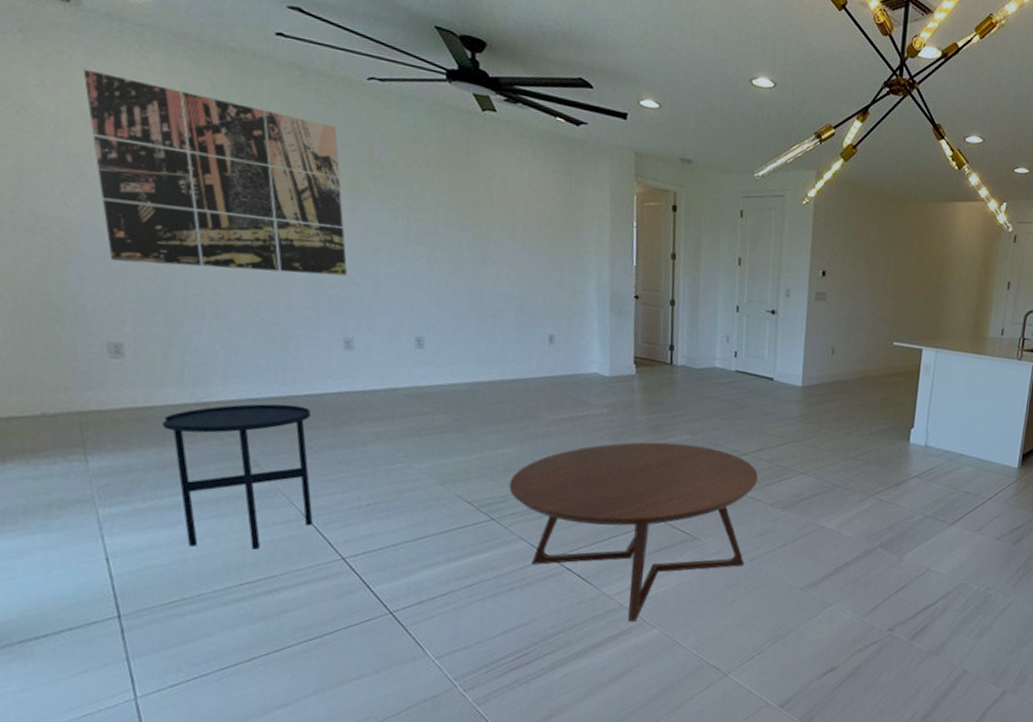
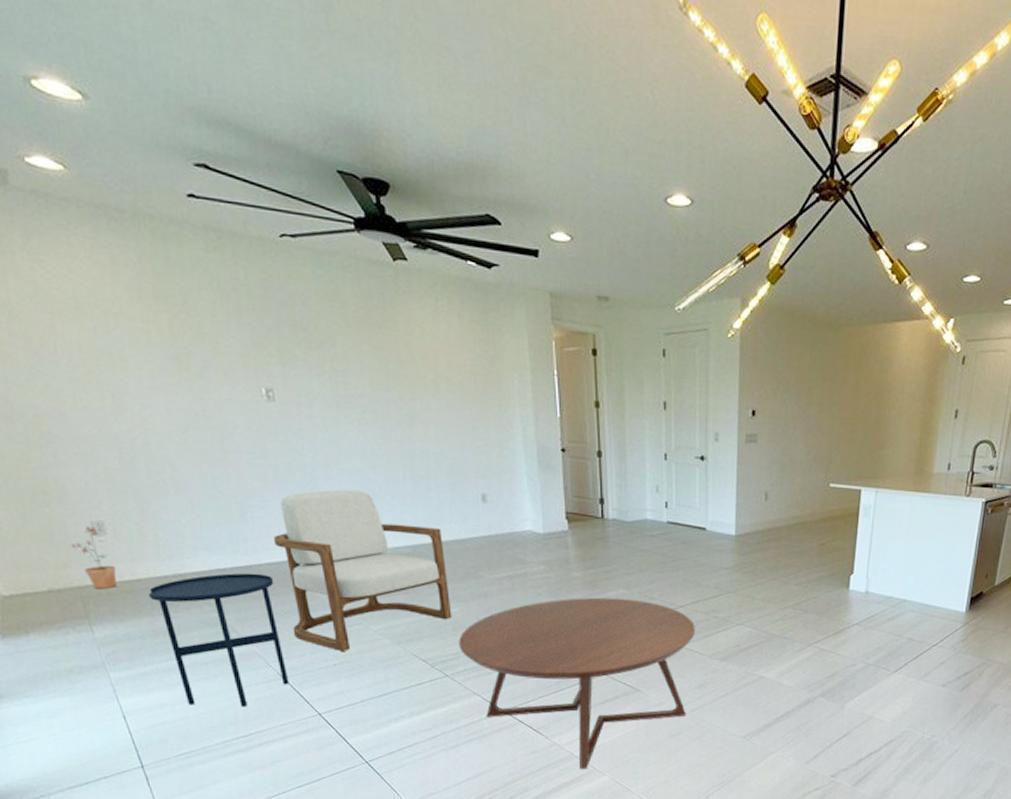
potted plant: none [79,347,128,416] -> present [71,526,117,590]
wall art: present [83,68,347,276] -> none [22,251,287,445]
armchair: none [318,323,506,490] -> present [274,489,452,651]

